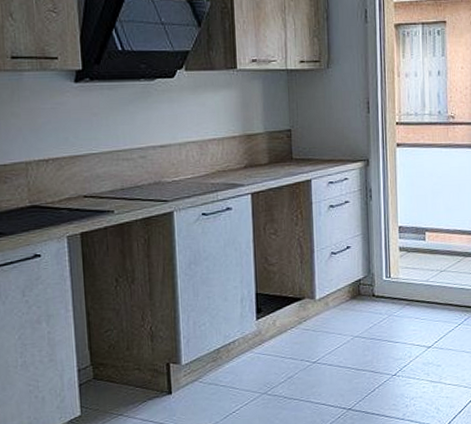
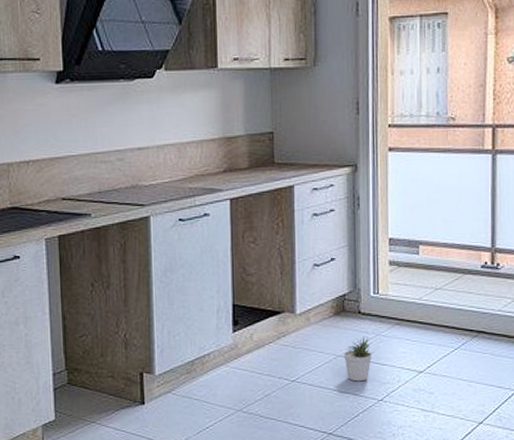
potted plant: none [360,316,388,360] -> present [344,336,375,382]

